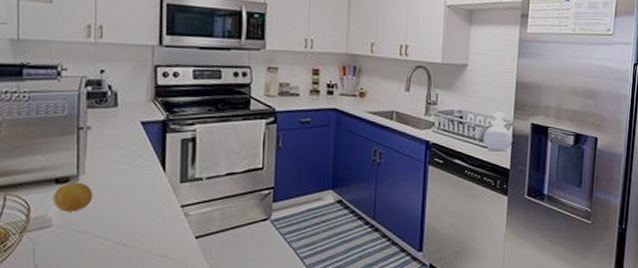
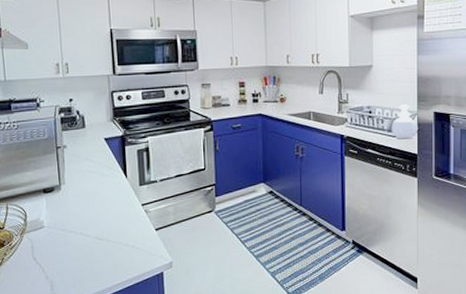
fruit: present [53,182,93,212] -> none [43,190,73,215]

